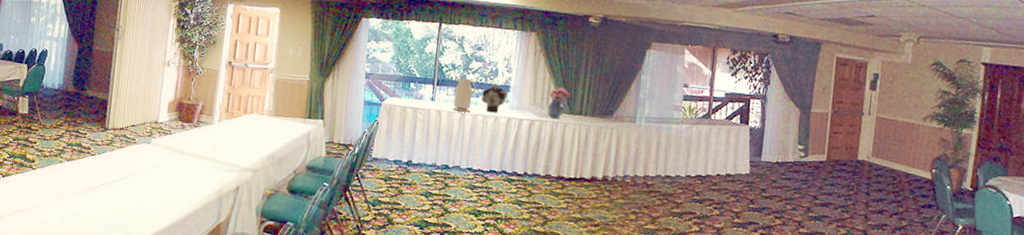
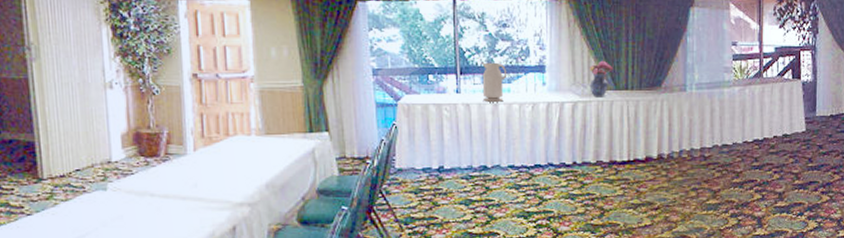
flower arrangement: present [481,83,508,113] -> none [514,64,544,99]

